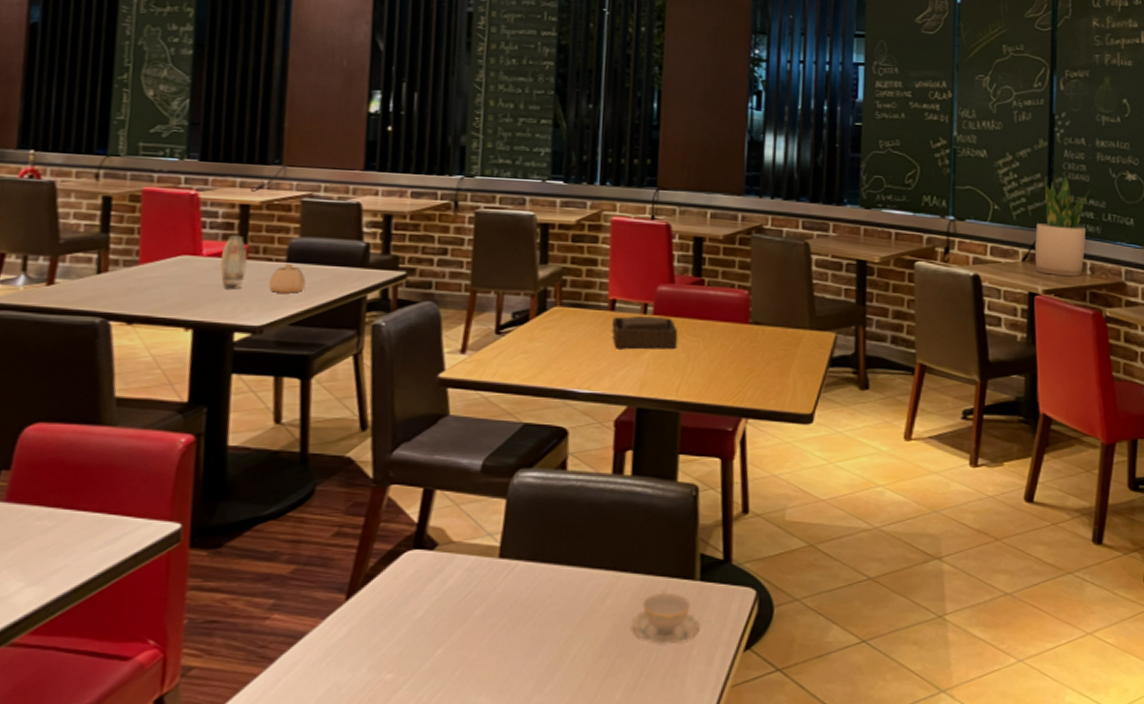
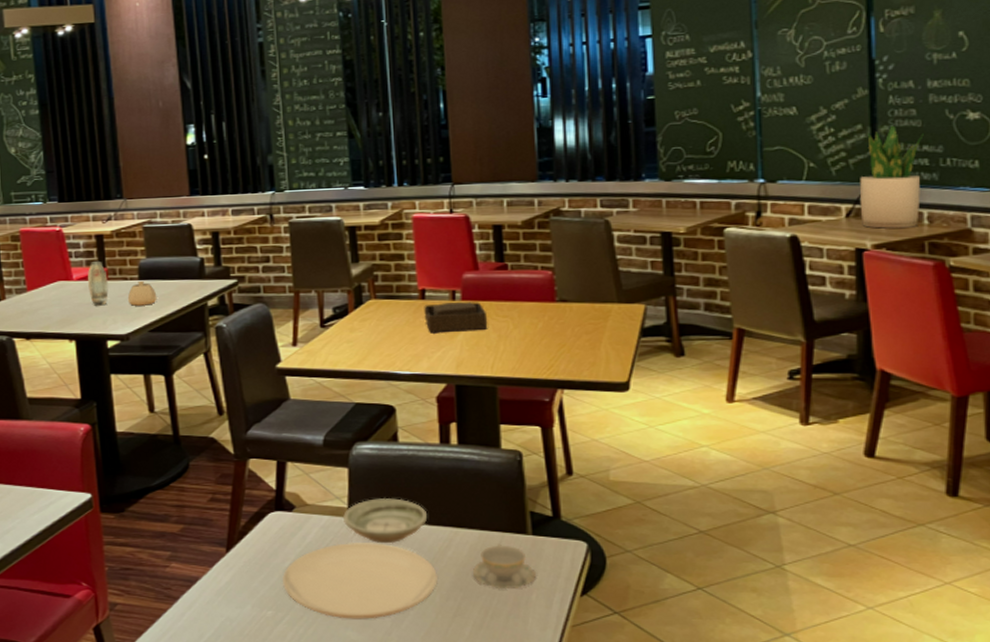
plate: none [410,587,594,683] -> present [283,541,439,619]
saucer: none [493,536,590,590] -> present [343,498,428,544]

